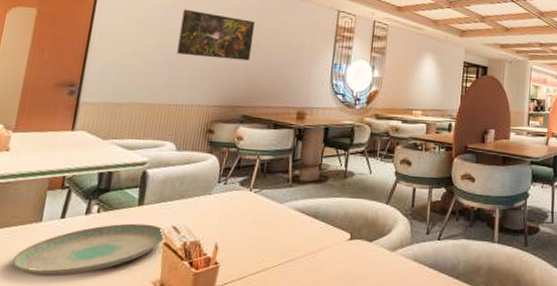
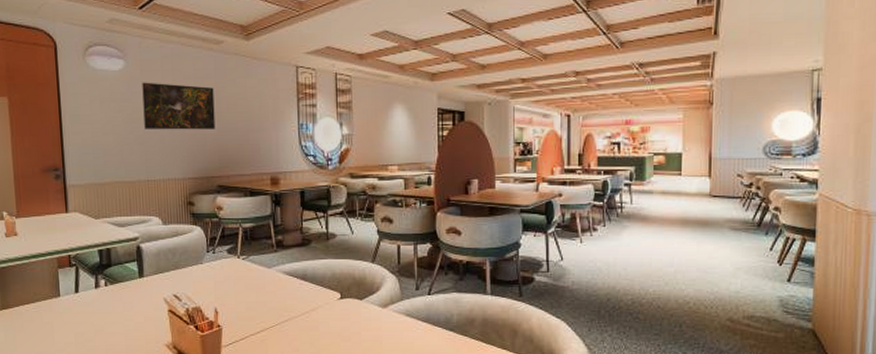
plate: present [12,223,167,277] -> none [44,294,170,343]

